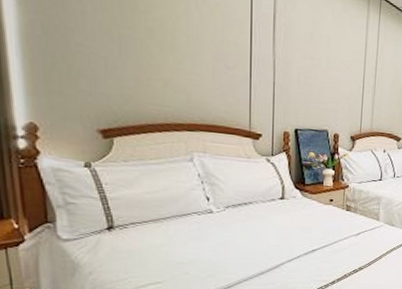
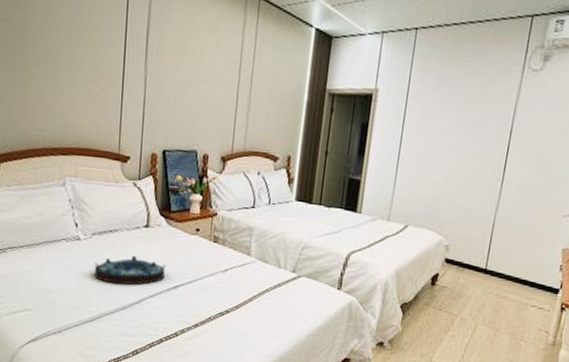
serving tray: none [229,225,303,253] -> present [94,256,166,285]

